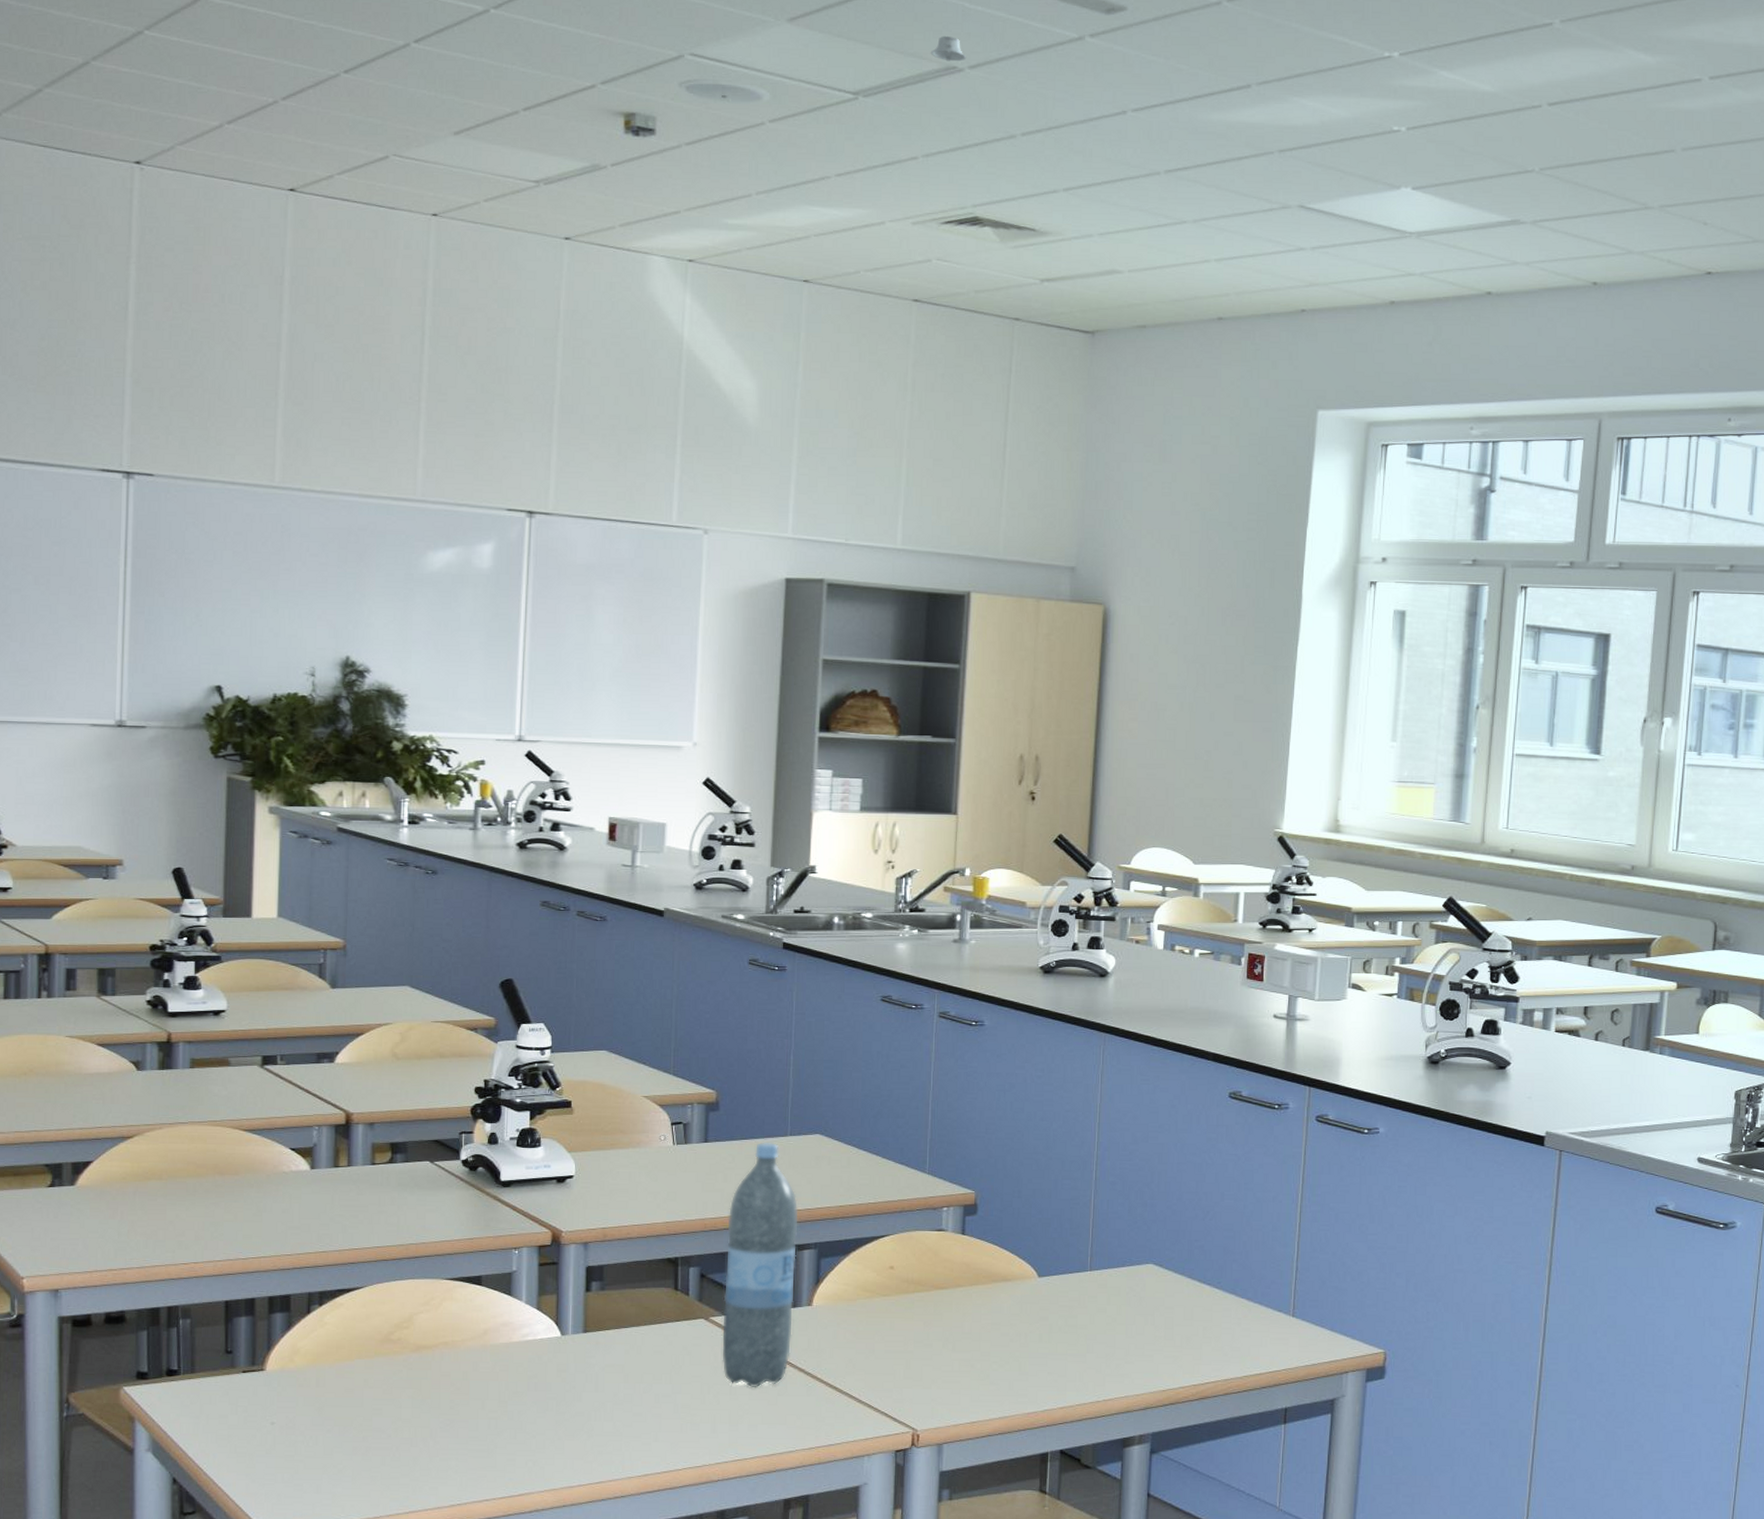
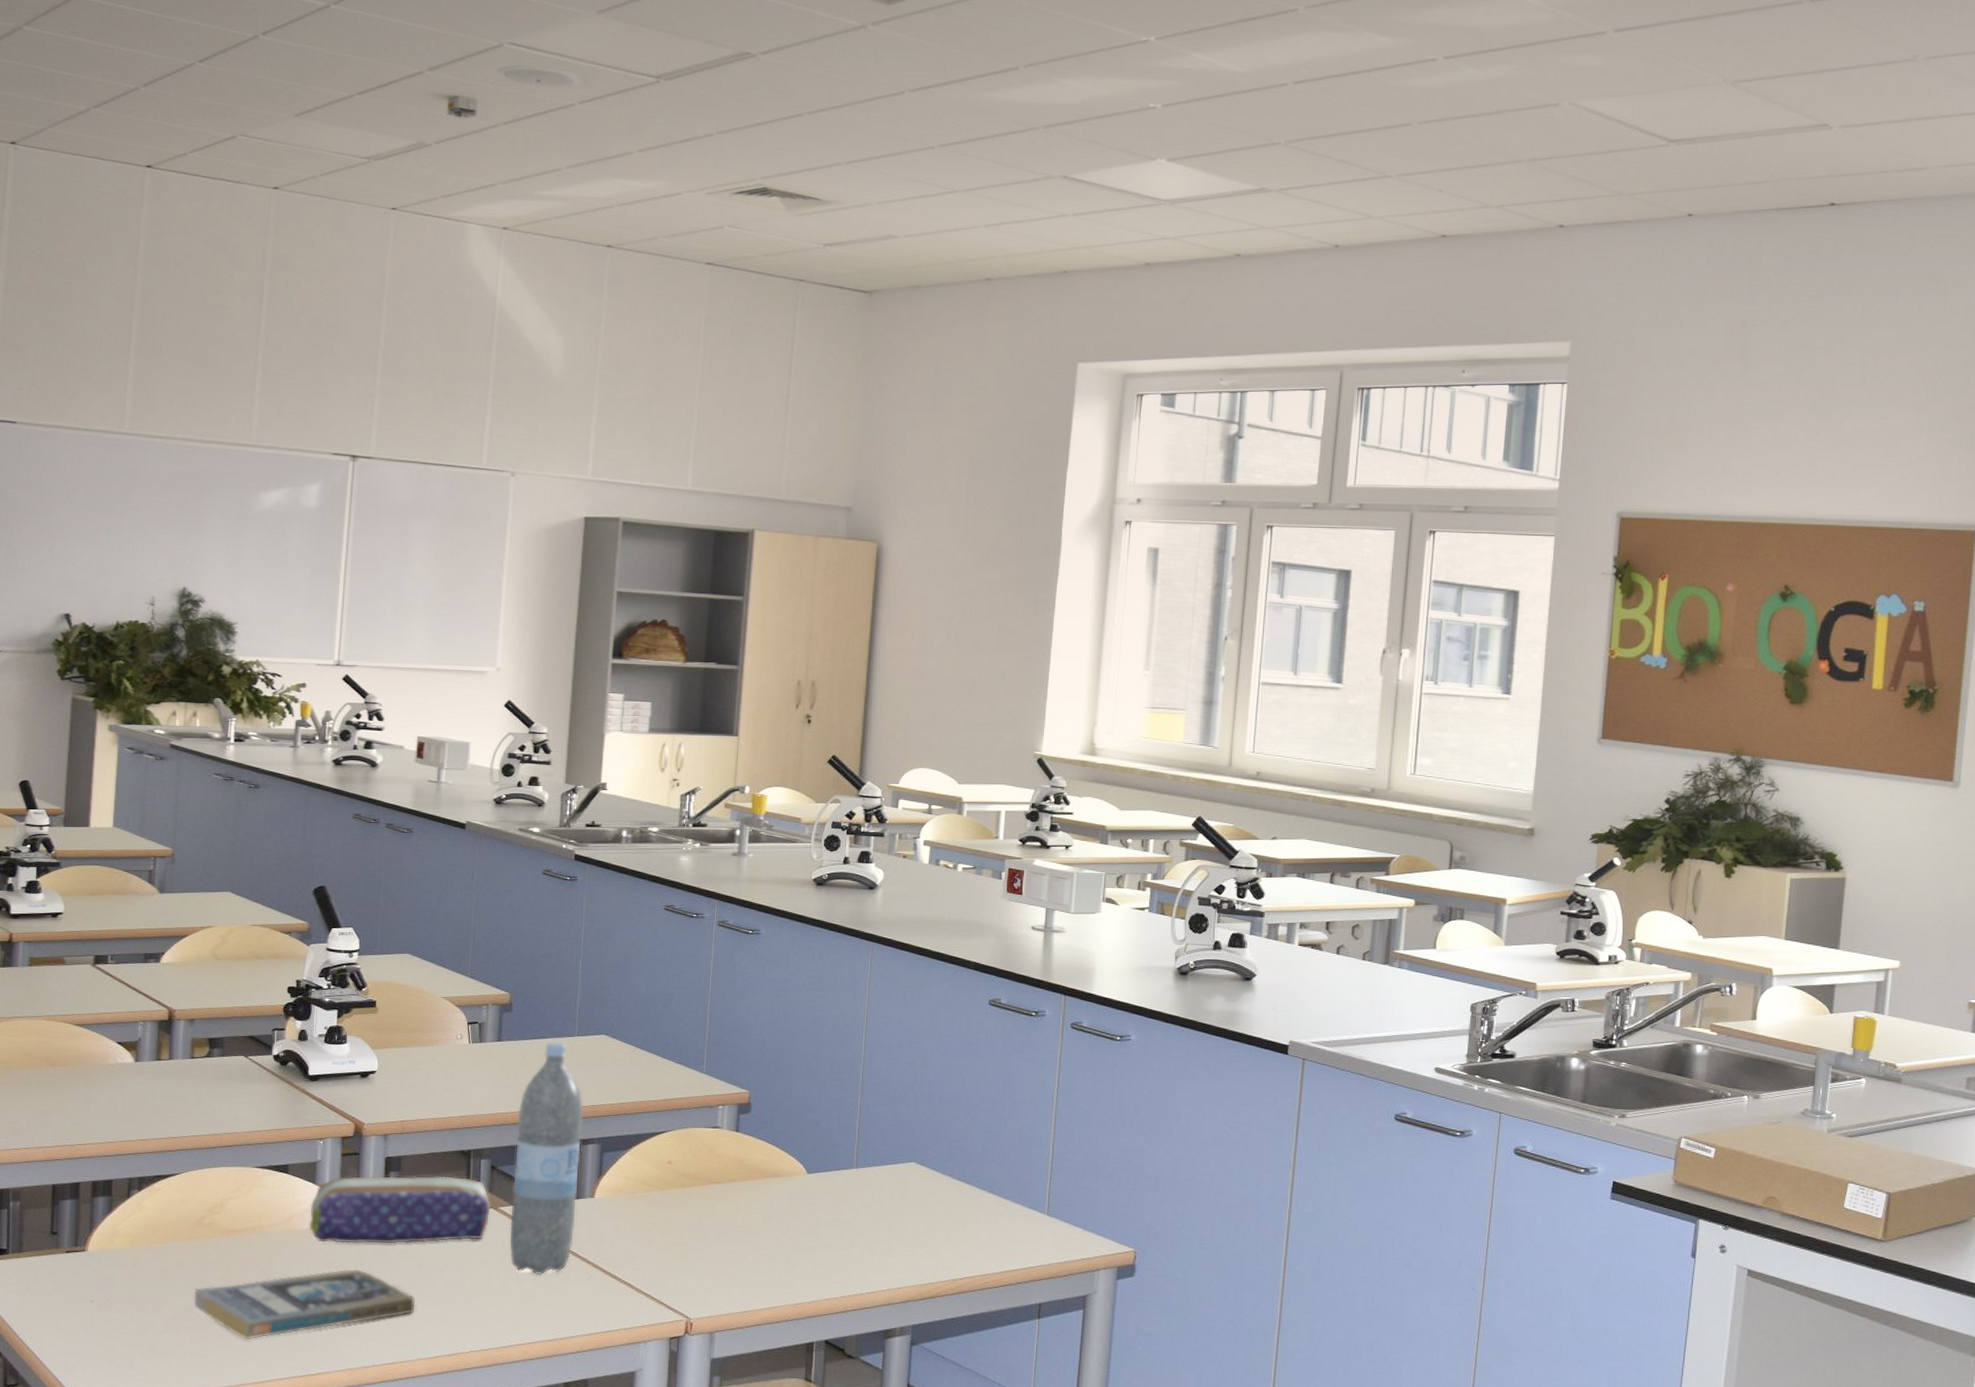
book: none [383,1385,623,1461] -> present [194,1269,415,1340]
pencil case: none [506,1285,701,1358] -> present [309,1175,491,1244]
recessed light: present [930,35,967,62] -> none [726,25,759,48]

